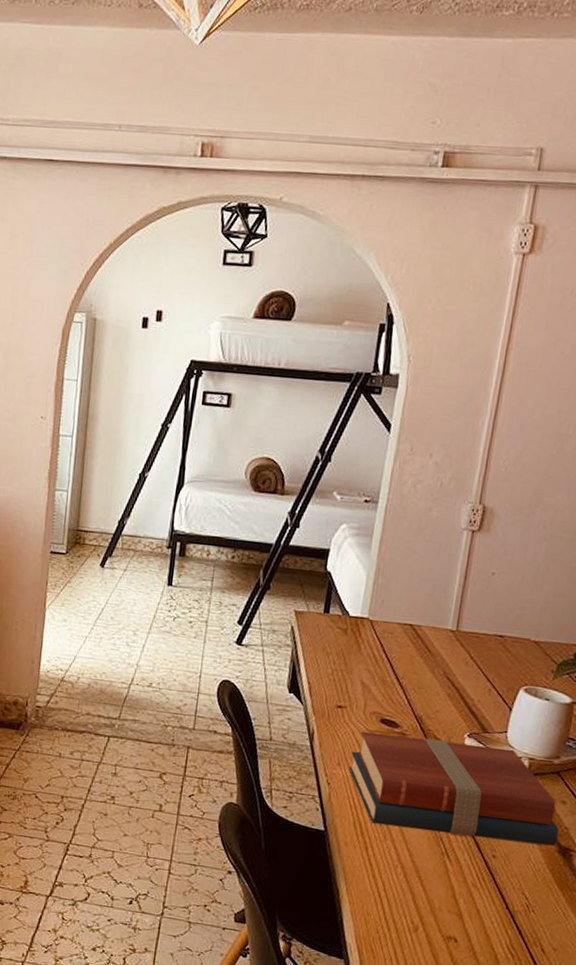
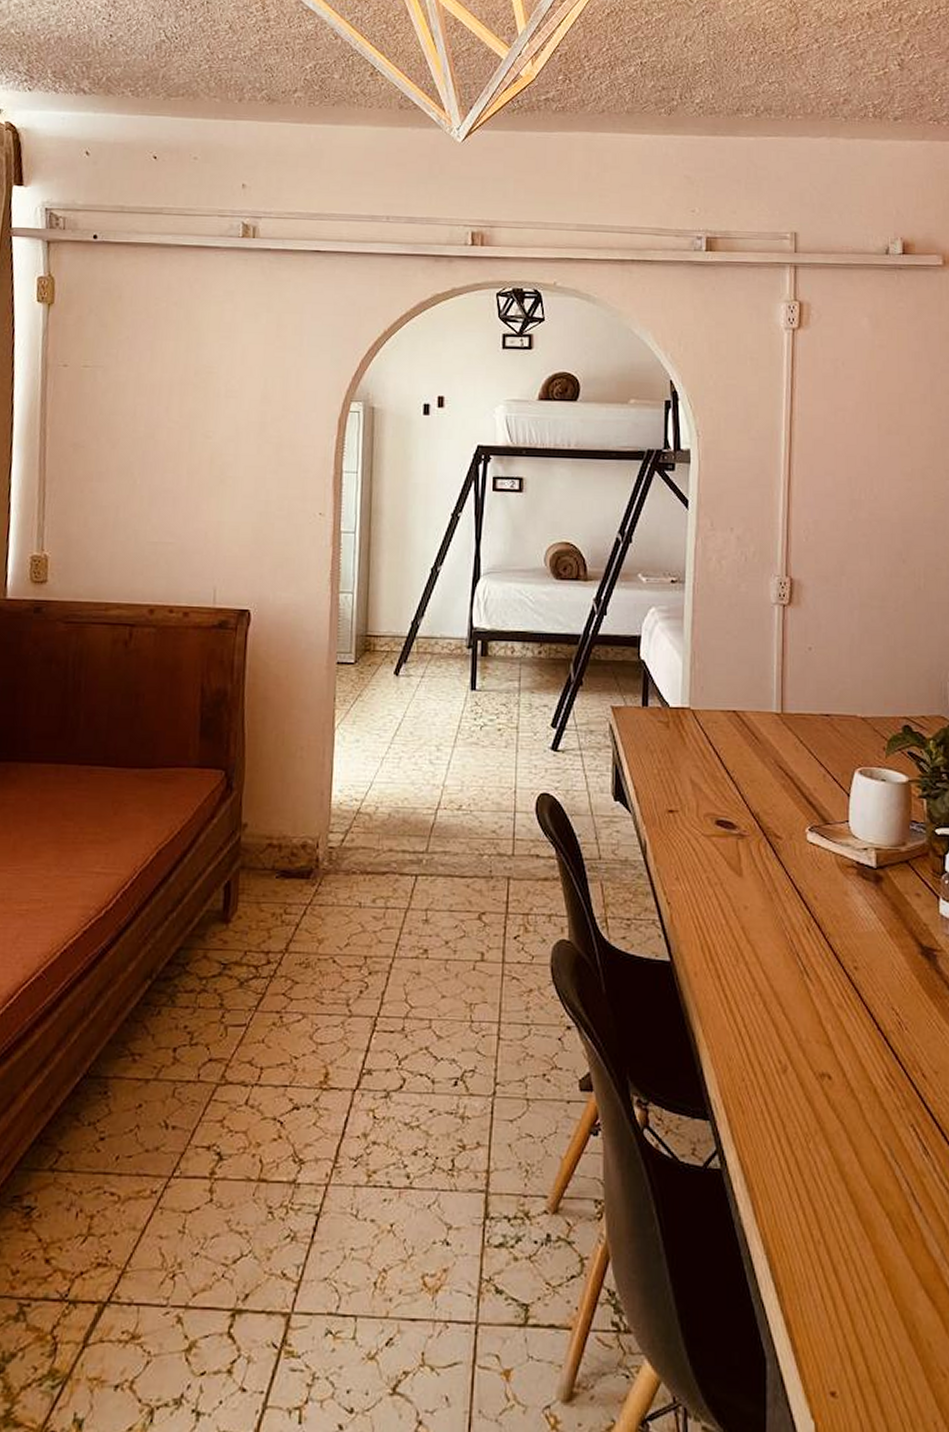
books: present [349,731,559,846] -> none [688,837,919,948]

